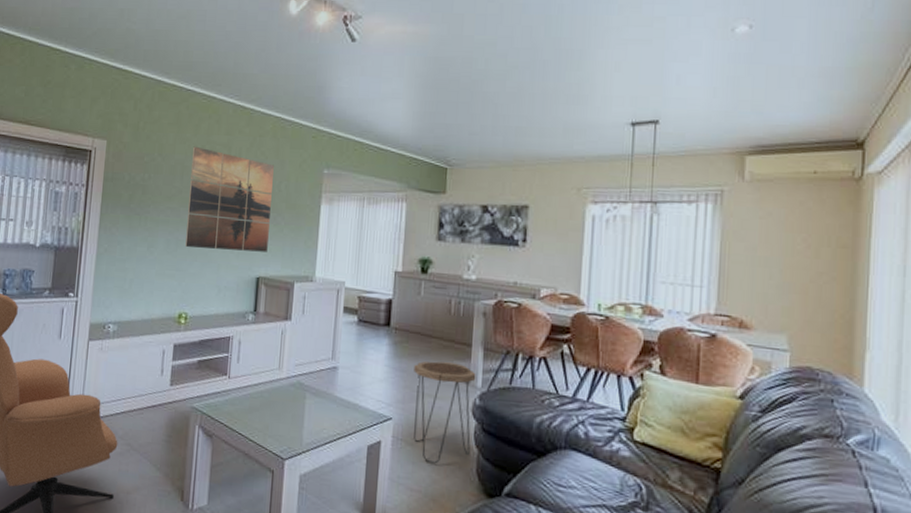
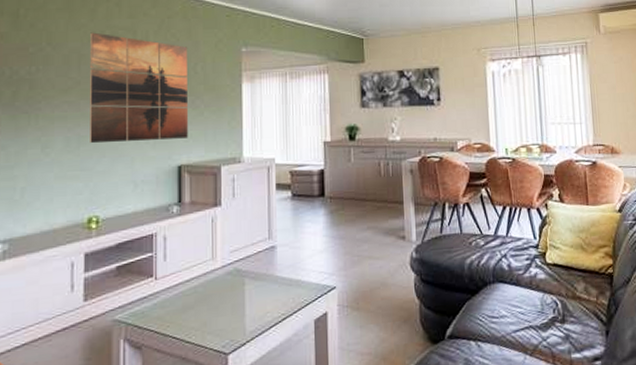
side table: present [414,361,476,464] -> none [352,222,413,324]

